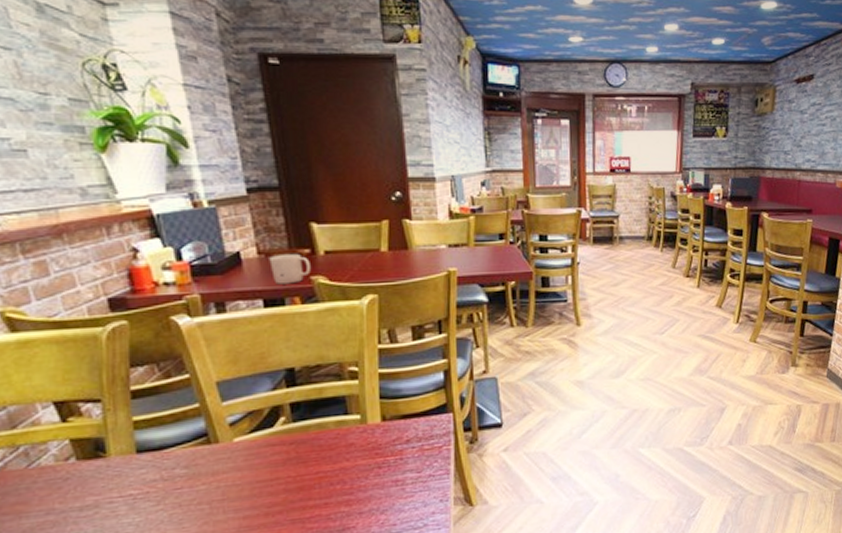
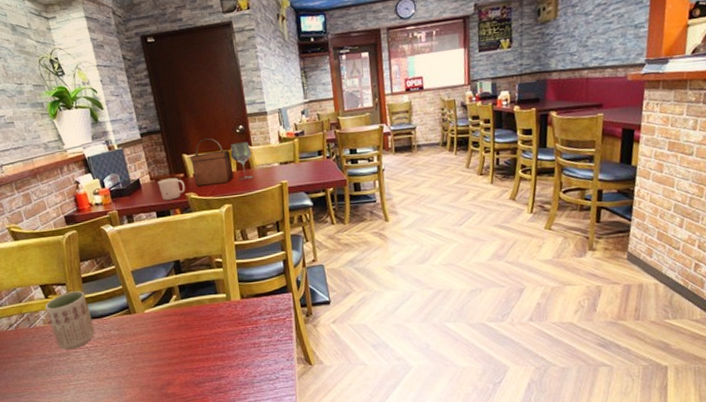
cup: none [60,410,147,500] -> present [45,291,95,350]
handbag: none [321,203,384,269] -> present [190,138,234,188]
wine glass: none [381,213,412,265] -> present [230,141,254,182]

